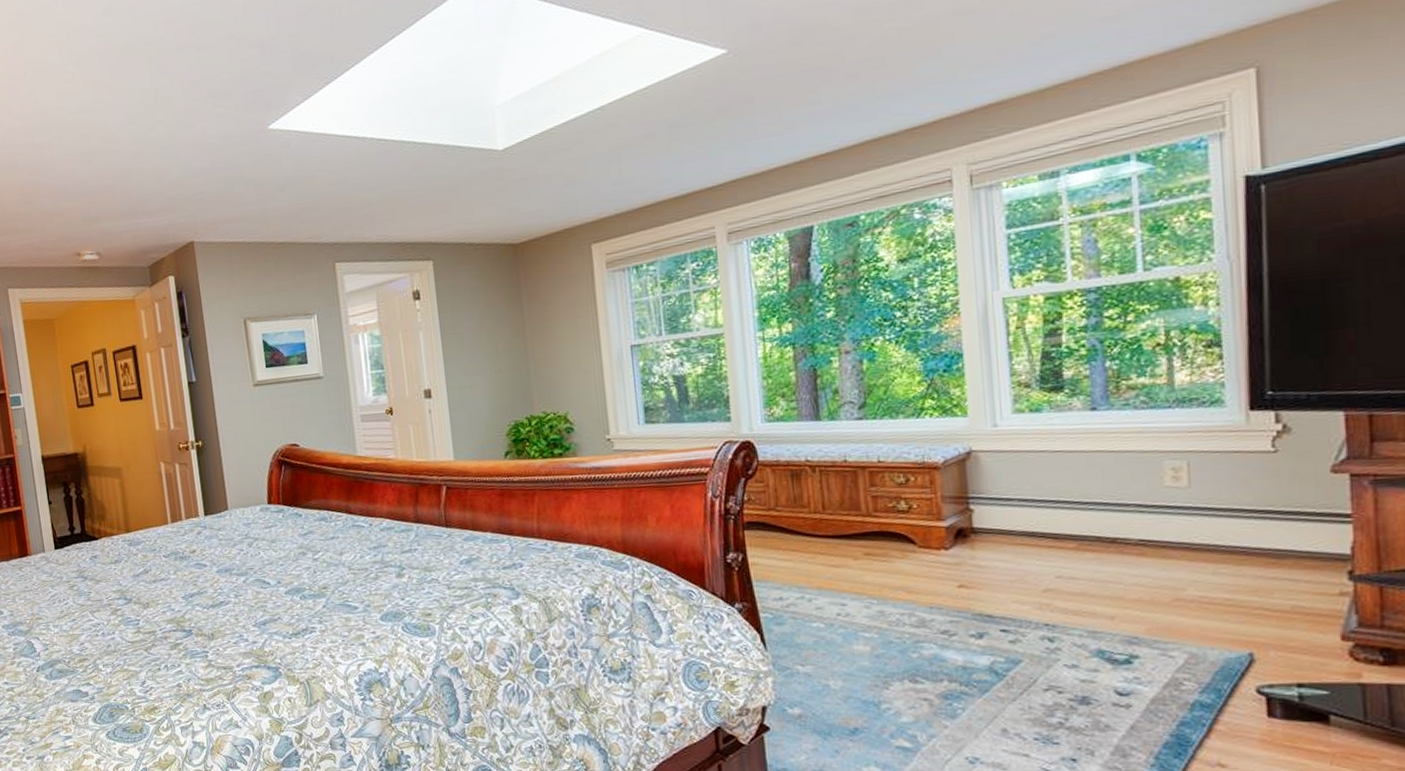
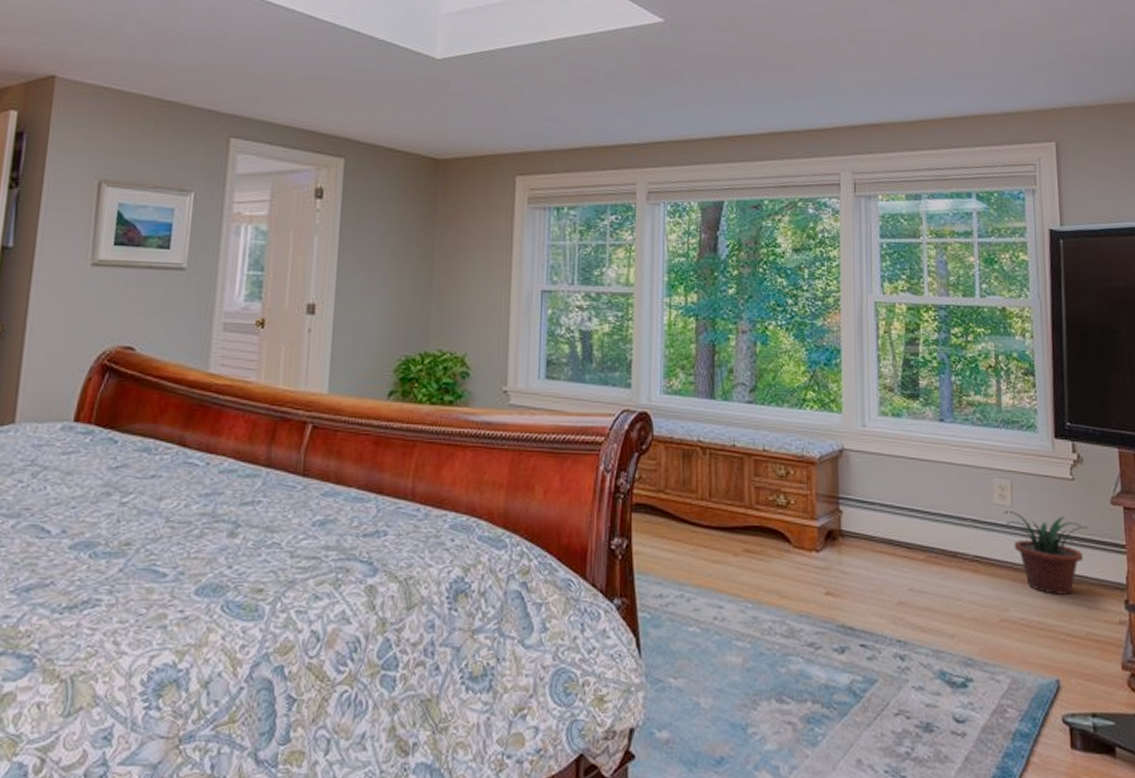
potted plant: none [1176,491,1298,571] -> present [1003,511,1089,595]

